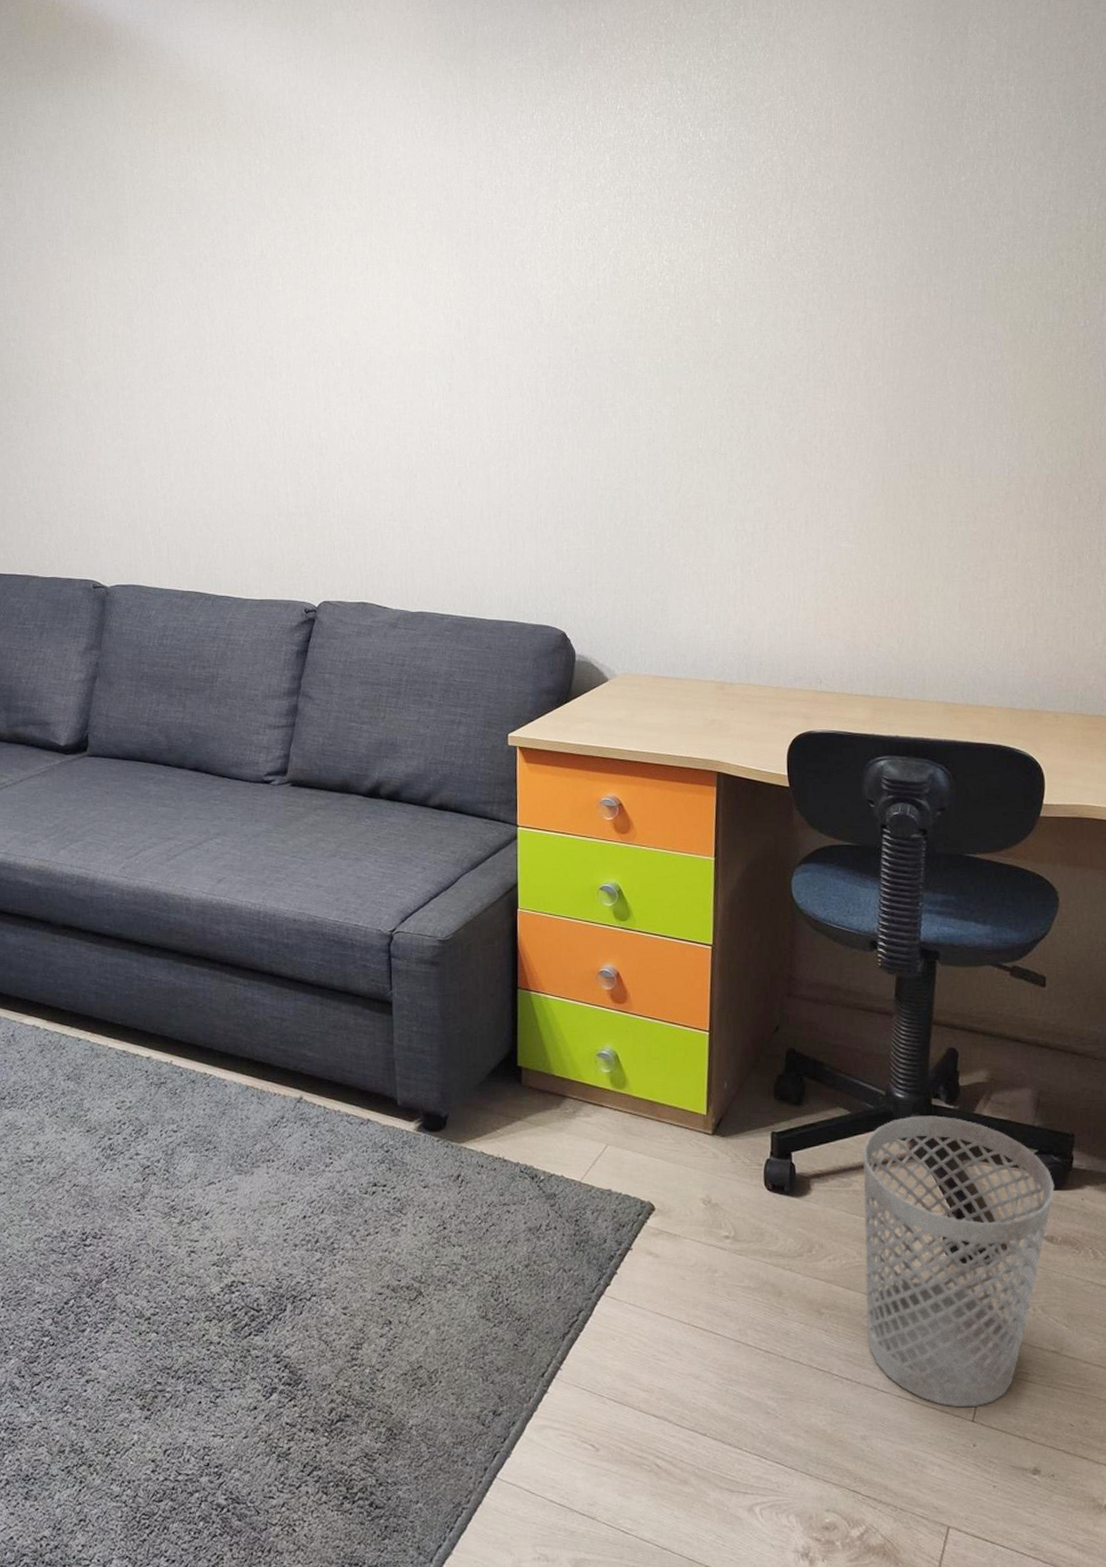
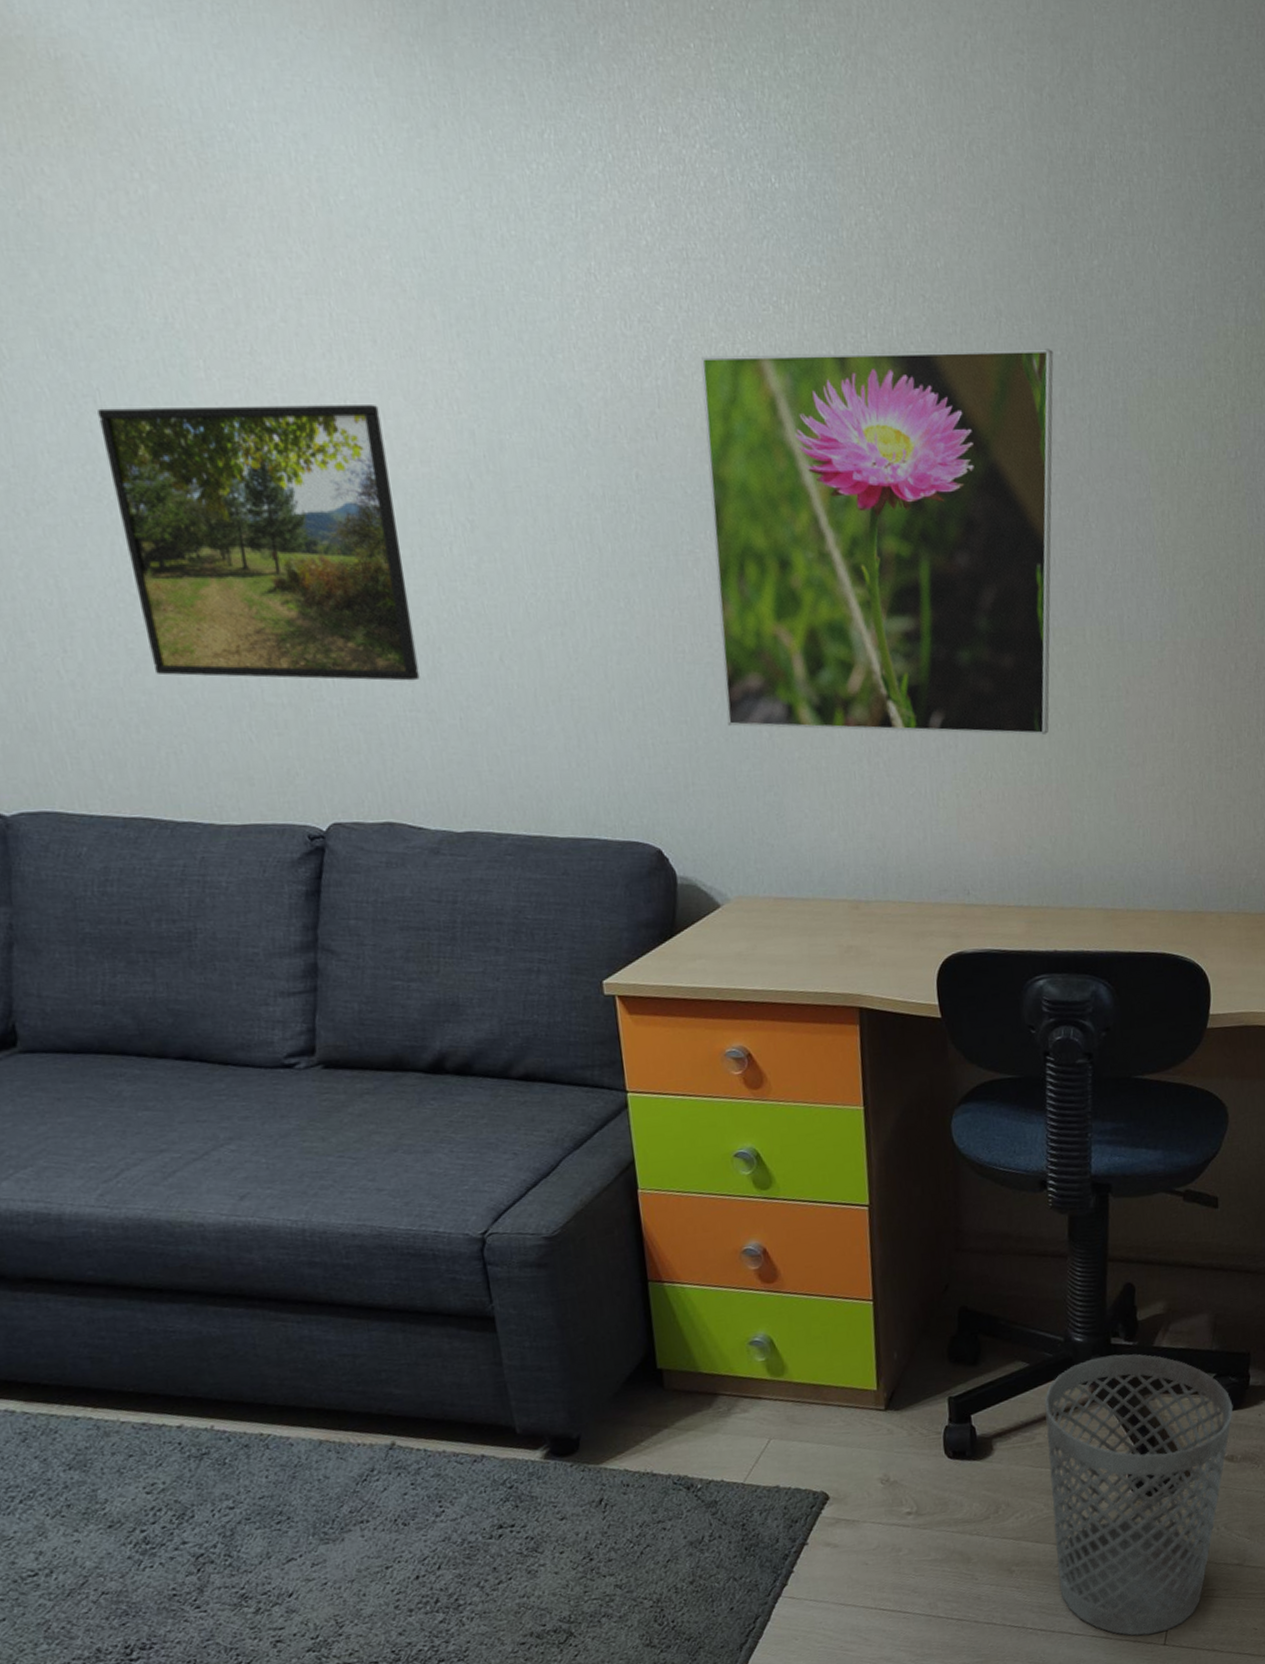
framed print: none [210,304,399,499] -> present [98,405,420,681]
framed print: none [628,246,922,553] -> present [700,349,1054,736]

